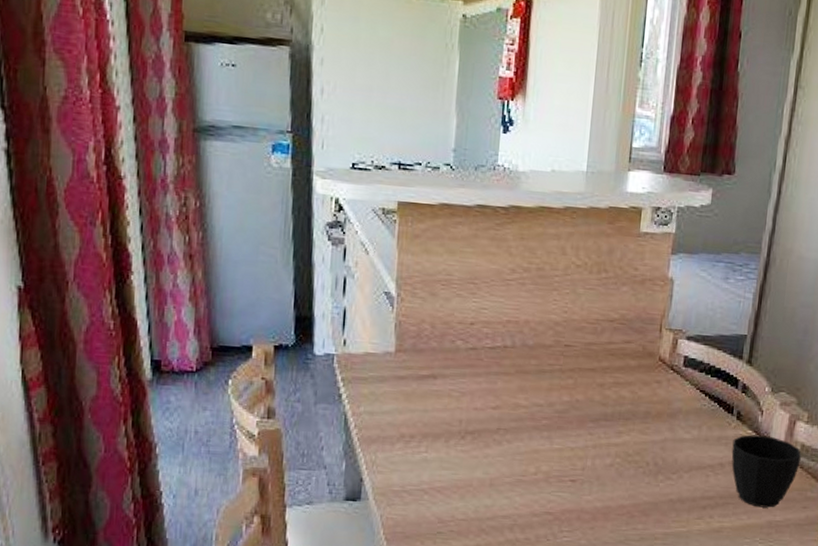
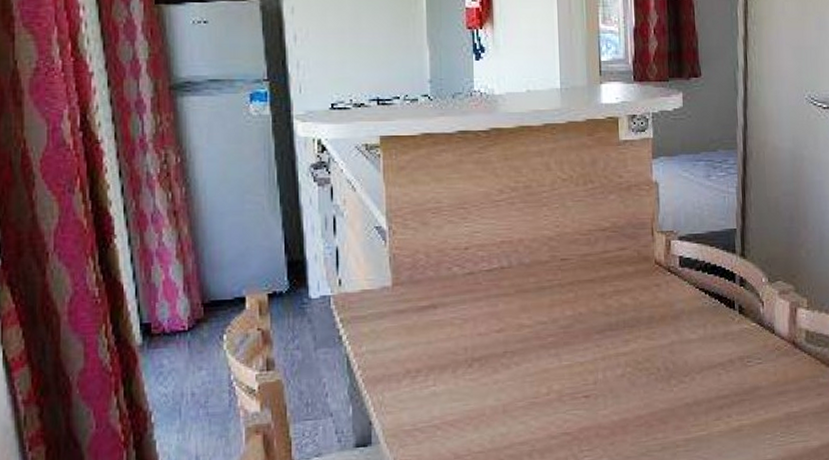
cup: present [731,435,801,508] -> none [739,326,808,400]

